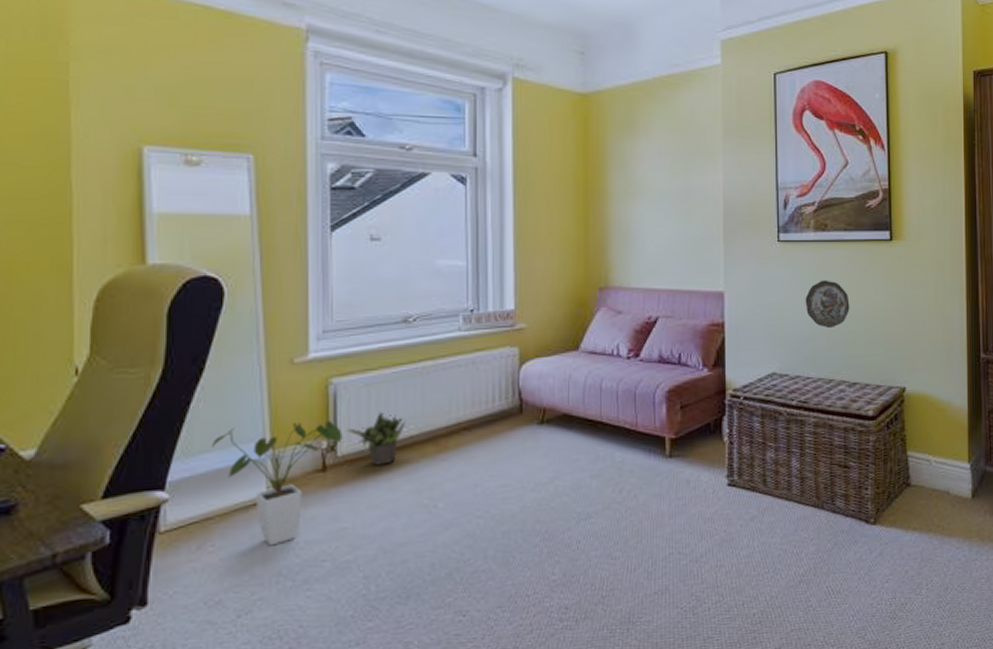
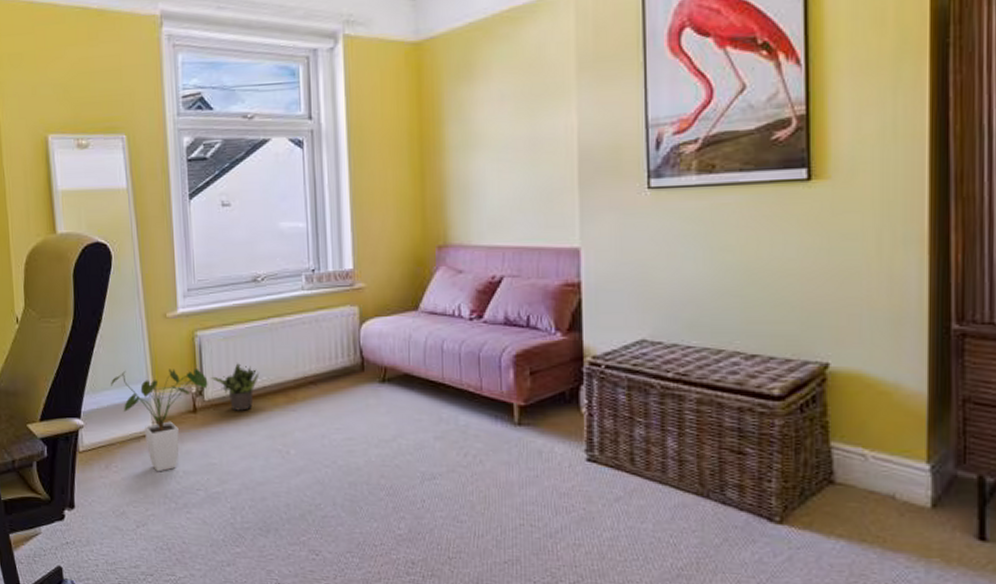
decorative plate: present [805,280,850,329] -> none [684,231,747,290]

